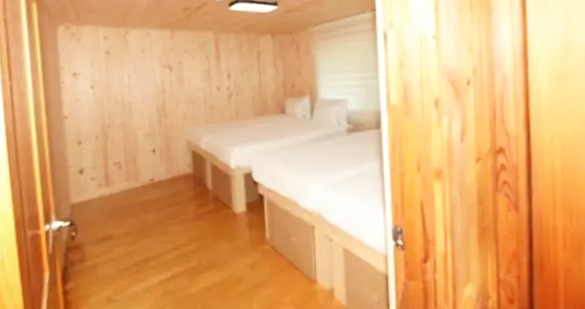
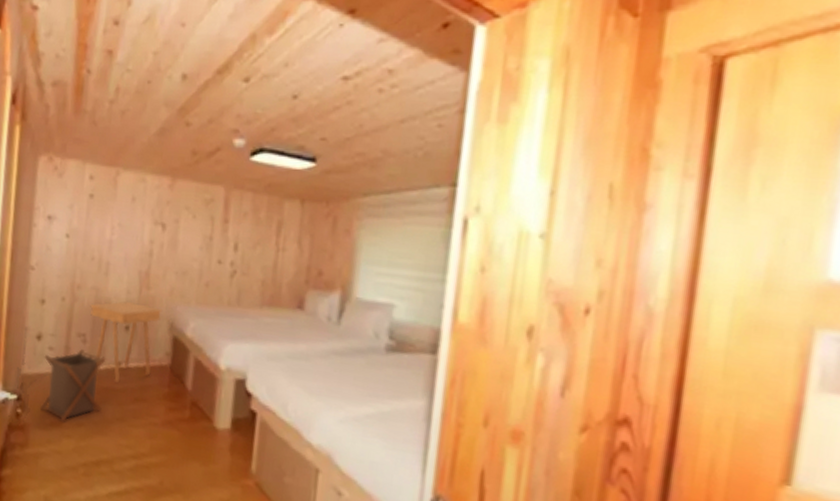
laundry basket: none [88,174,143,235] -> present [39,349,105,422]
side table: none [120,130,180,196] -> present [90,301,163,384]

